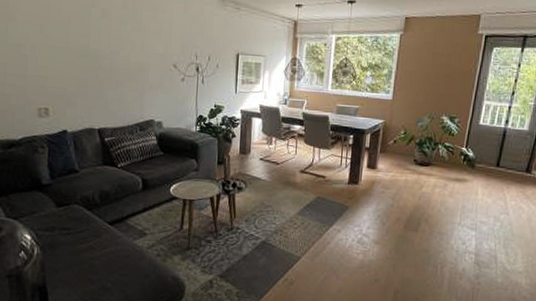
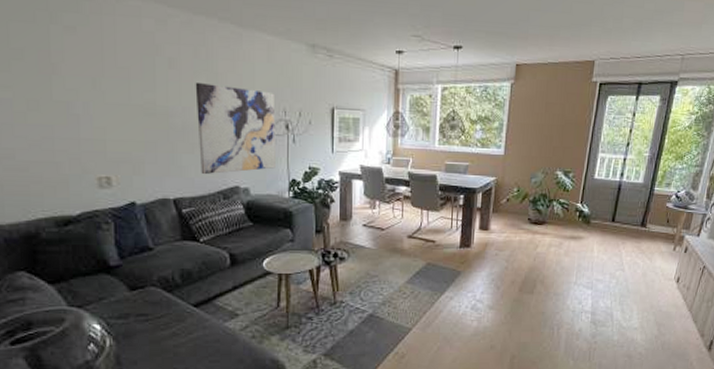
wall art: none [122,30,188,109] -> present [195,83,276,175]

